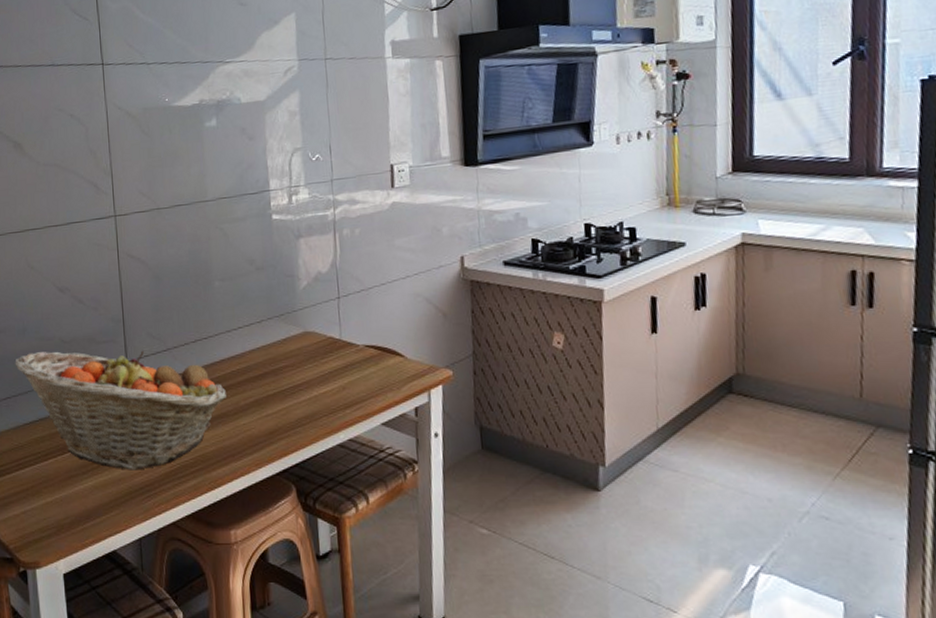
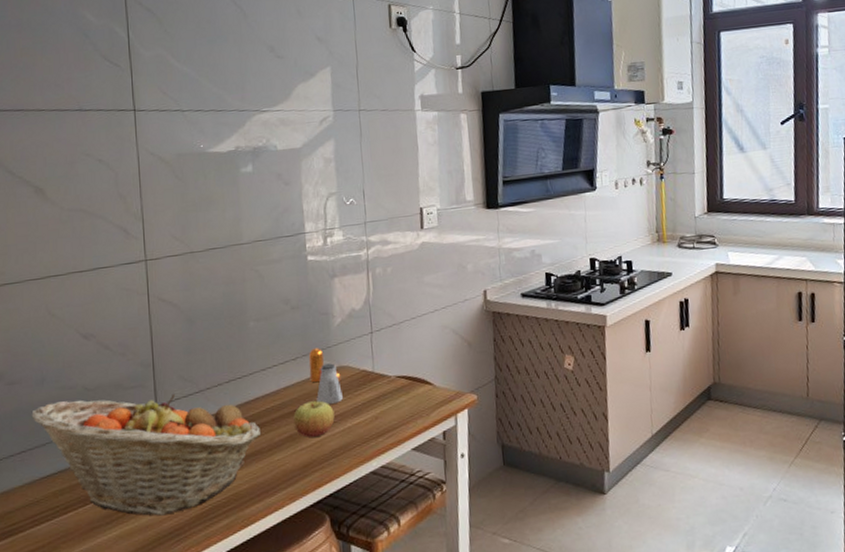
apple: none [259,366,301,403] -> present [293,400,335,437]
pepper shaker: none [273,311,307,348] -> present [308,348,341,383]
saltshaker: none [282,328,309,370] -> present [316,363,343,404]

